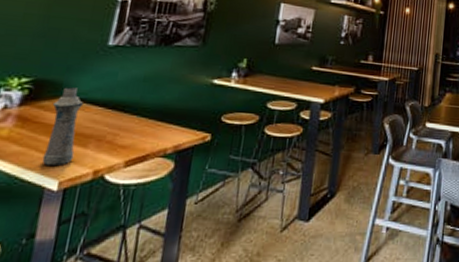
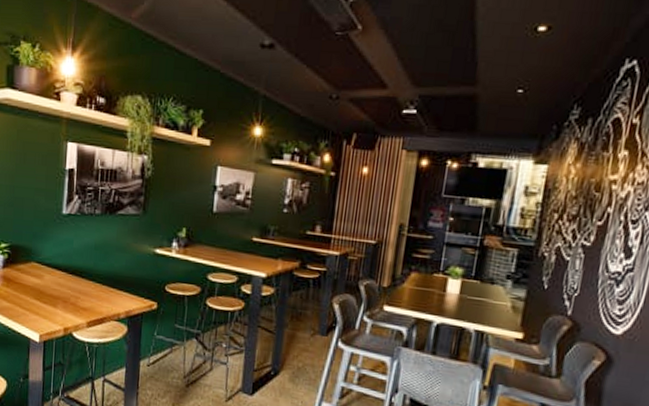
bottle: present [42,87,85,166] -> none [25,252,50,321]

